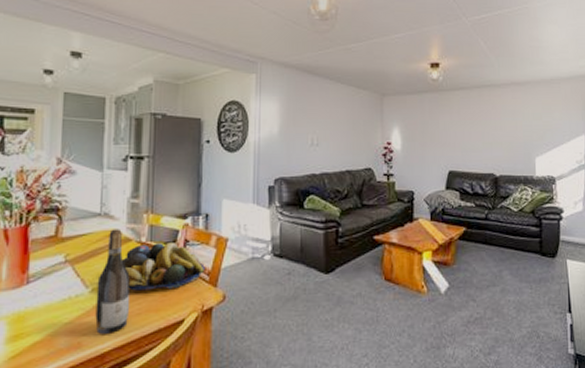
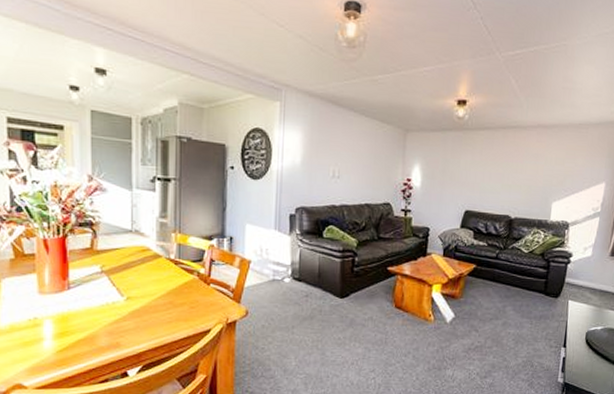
wine bottle: present [95,229,131,334] -> none [131,245,162,337]
fruit bowl: present [122,241,205,291] -> none [153,260,229,303]

